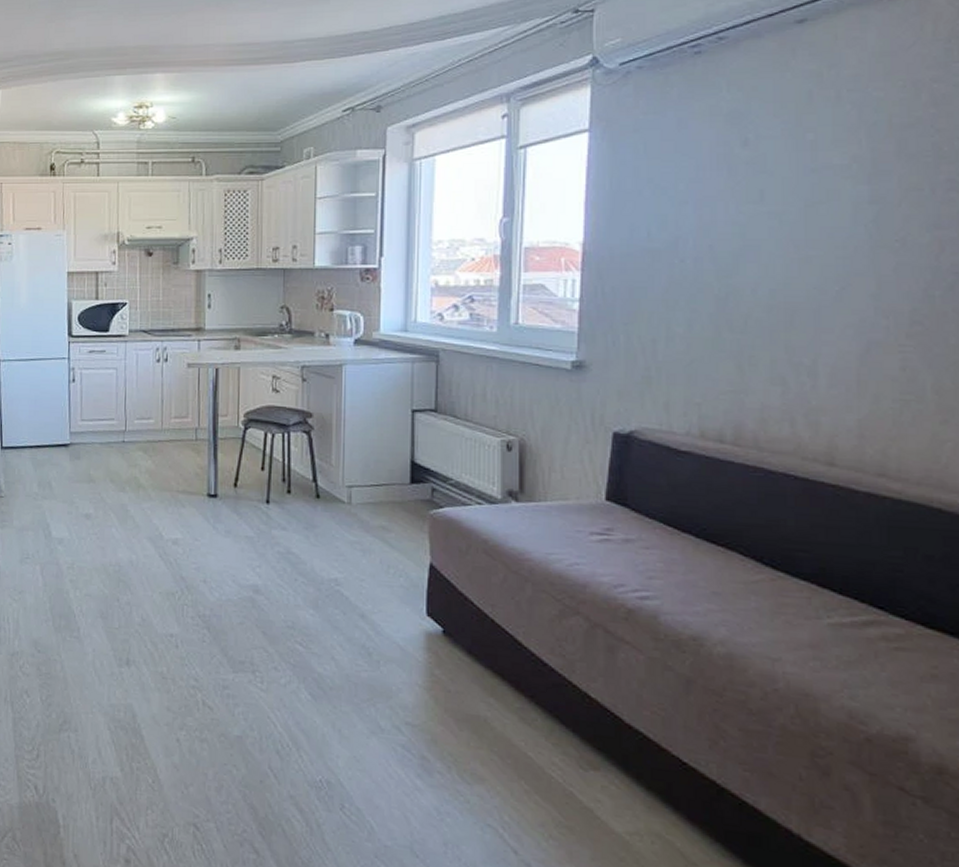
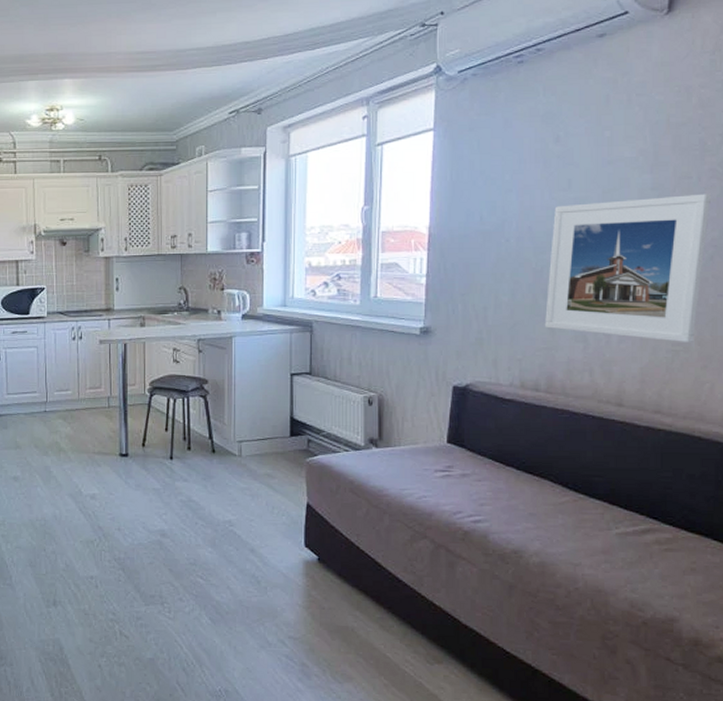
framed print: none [730,209,949,390] -> present [544,193,711,342]

